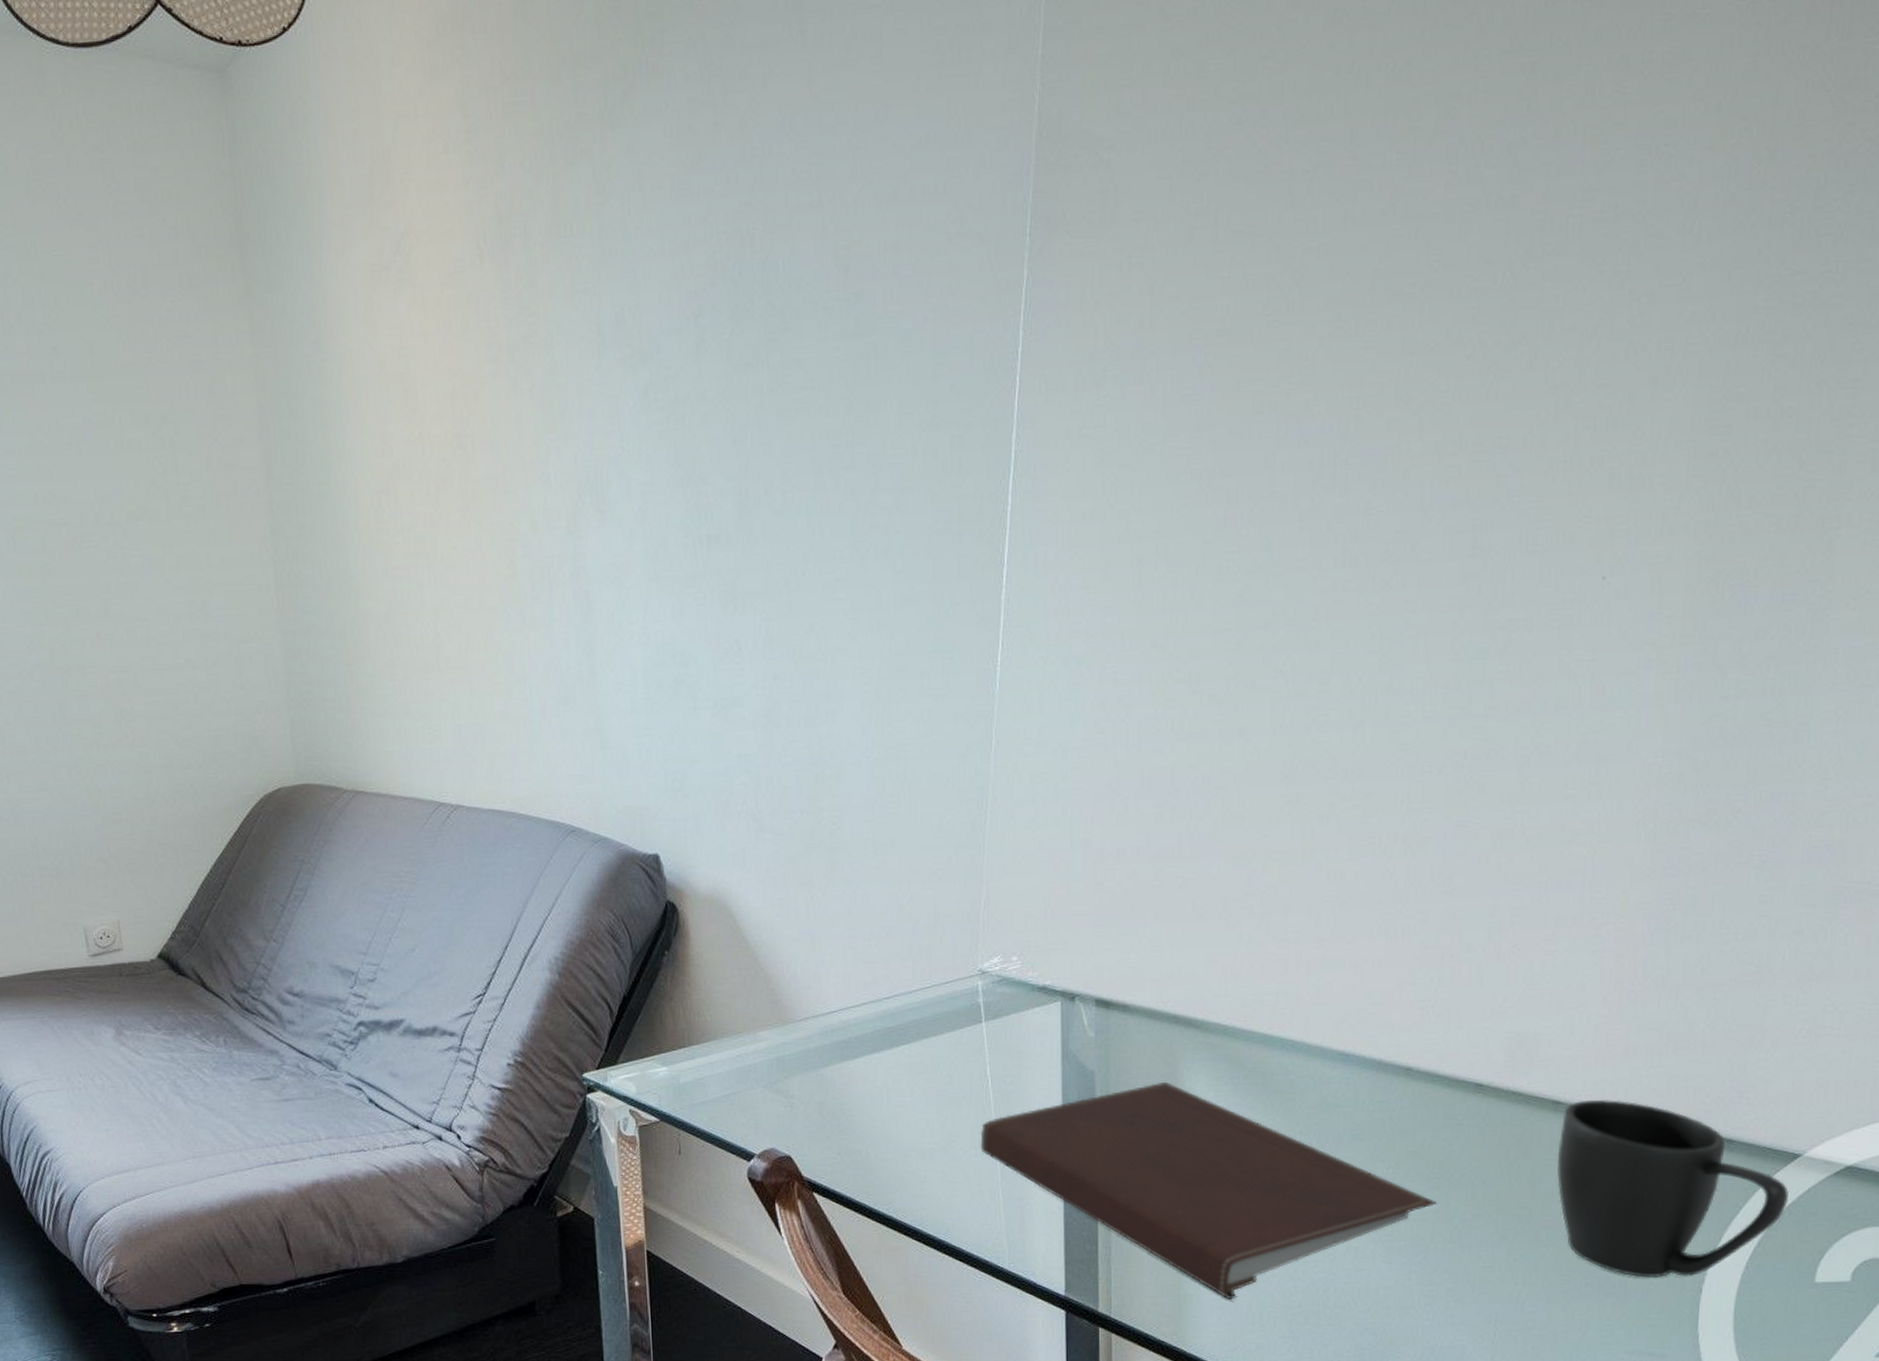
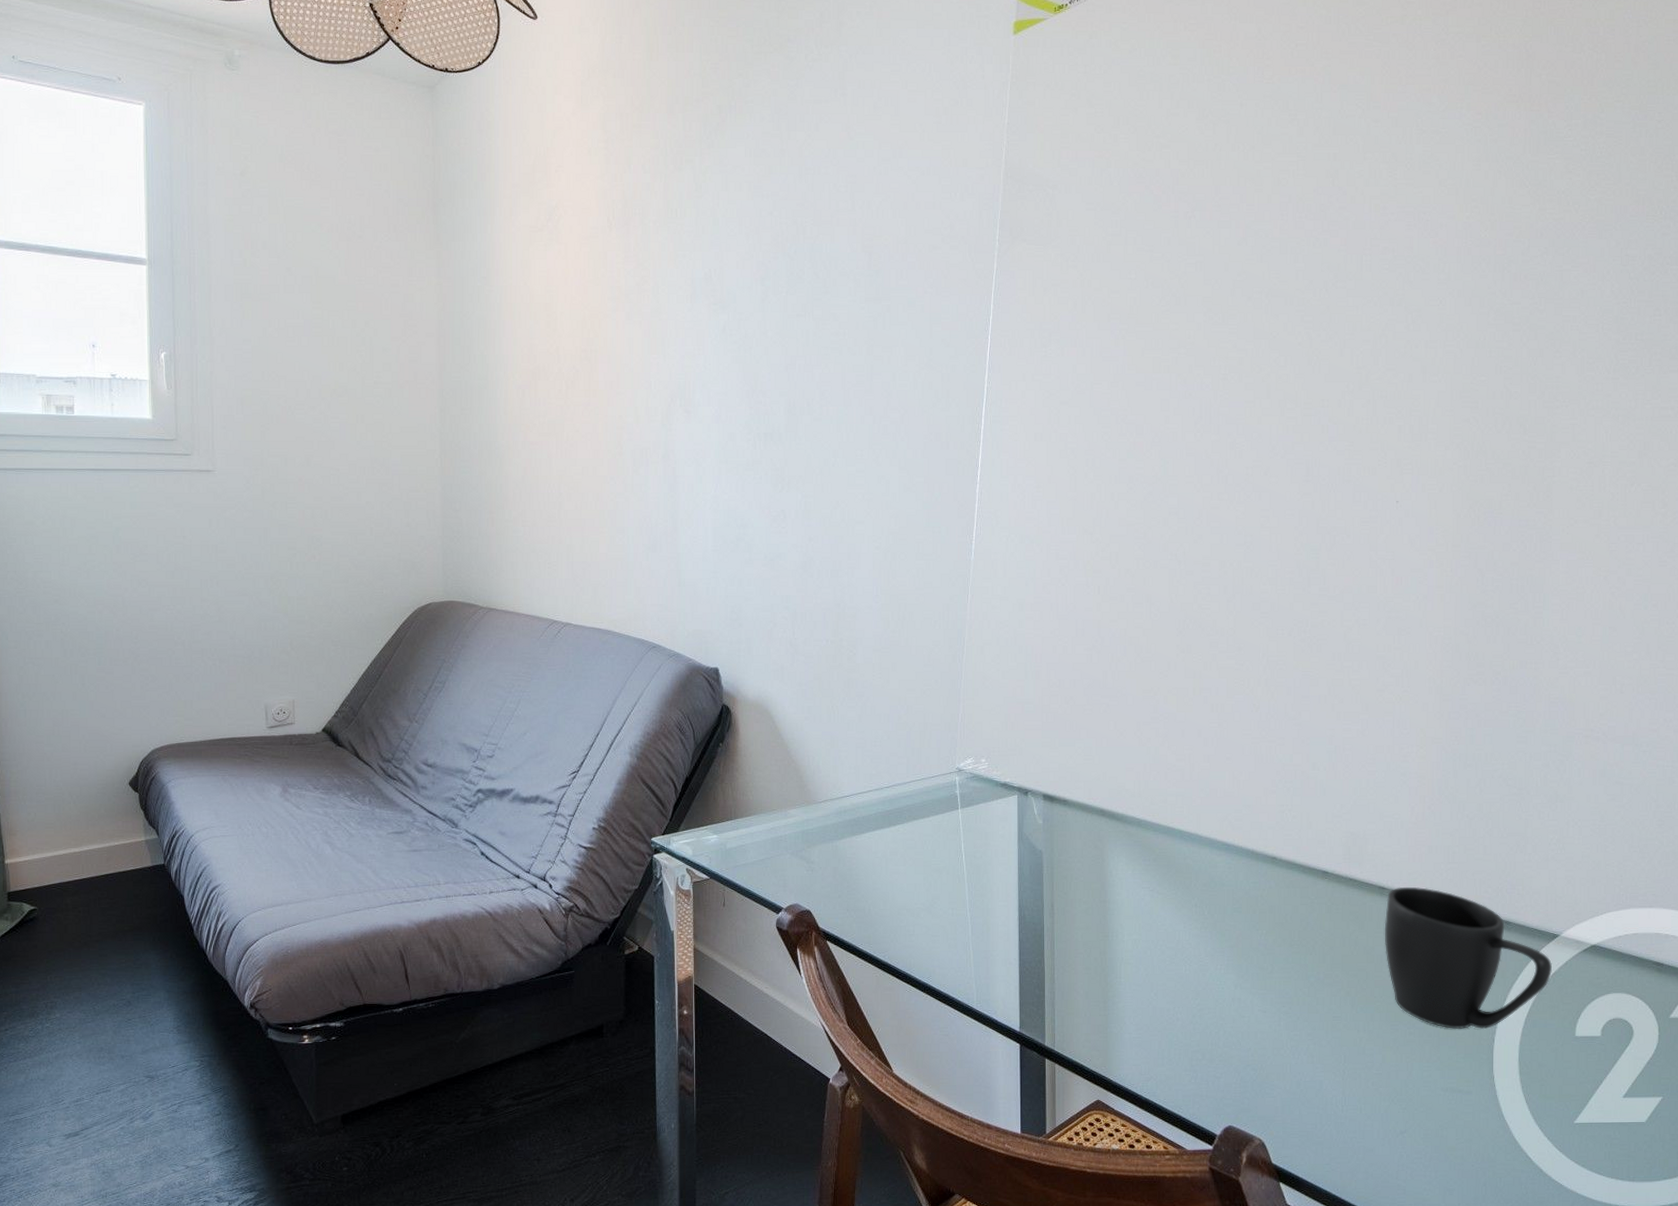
notebook: present [980,1081,1437,1300] -> none [956,861,1298,1039]

